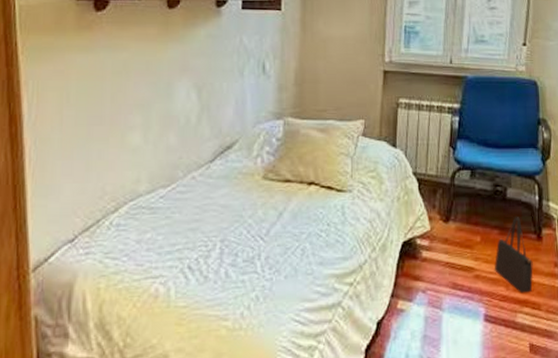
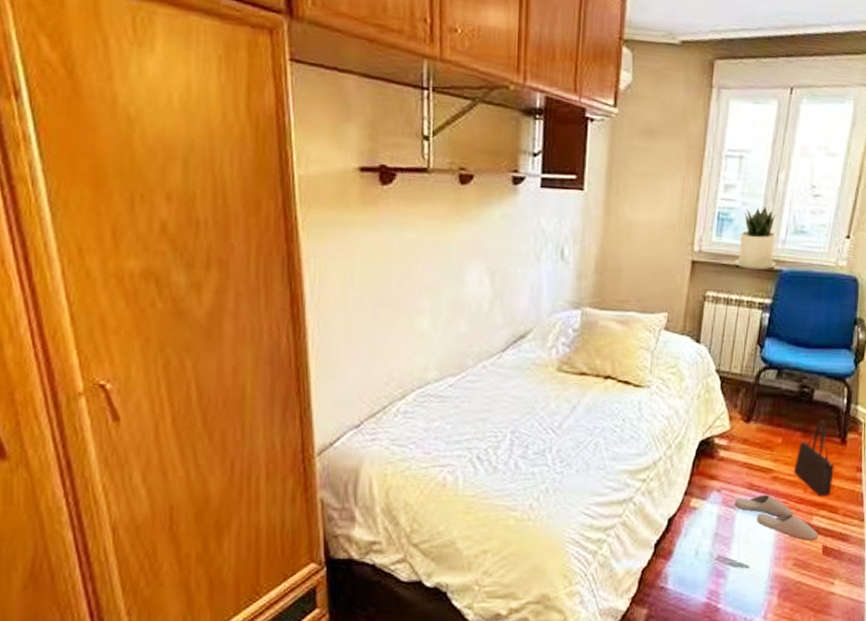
planter: none [423,20,461,78] -> present [734,207,777,271]
slippers: none [441,294,524,339] -> present [735,495,819,541]

